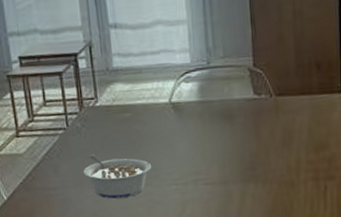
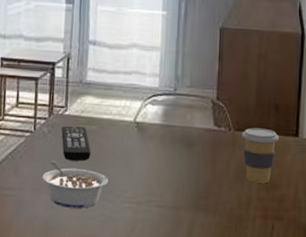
remote control: none [95,116,129,152] -> present [61,126,91,161]
coffee cup: none [284,89,324,147] -> present [242,128,279,183]

